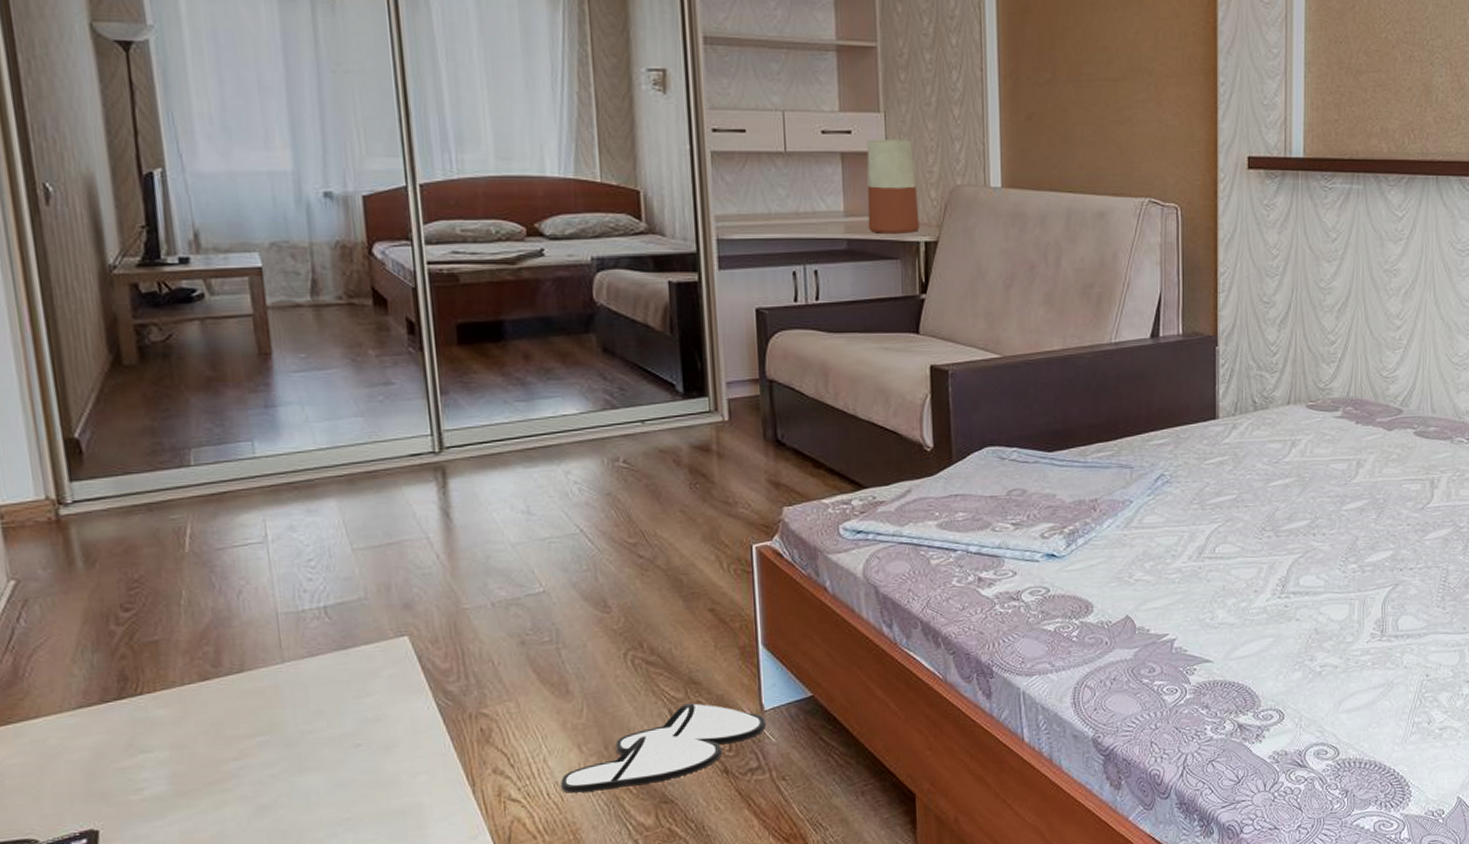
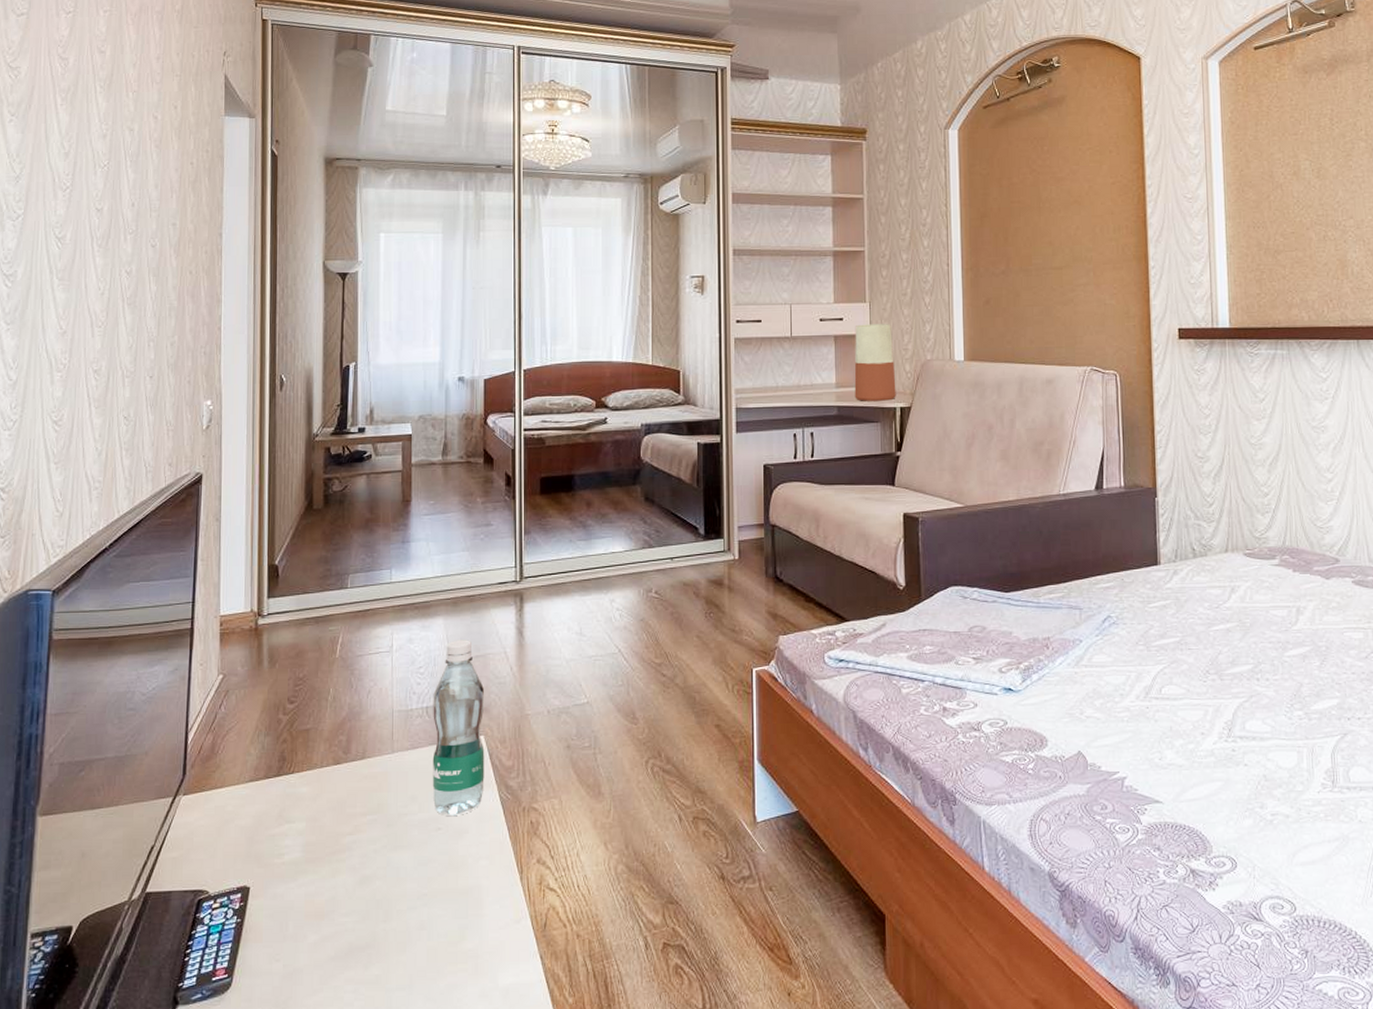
bottle: none [332,524,415,730] -> present [432,640,485,816]
slippers: present [560,703,767,793] -> none [588,811,758,887]

